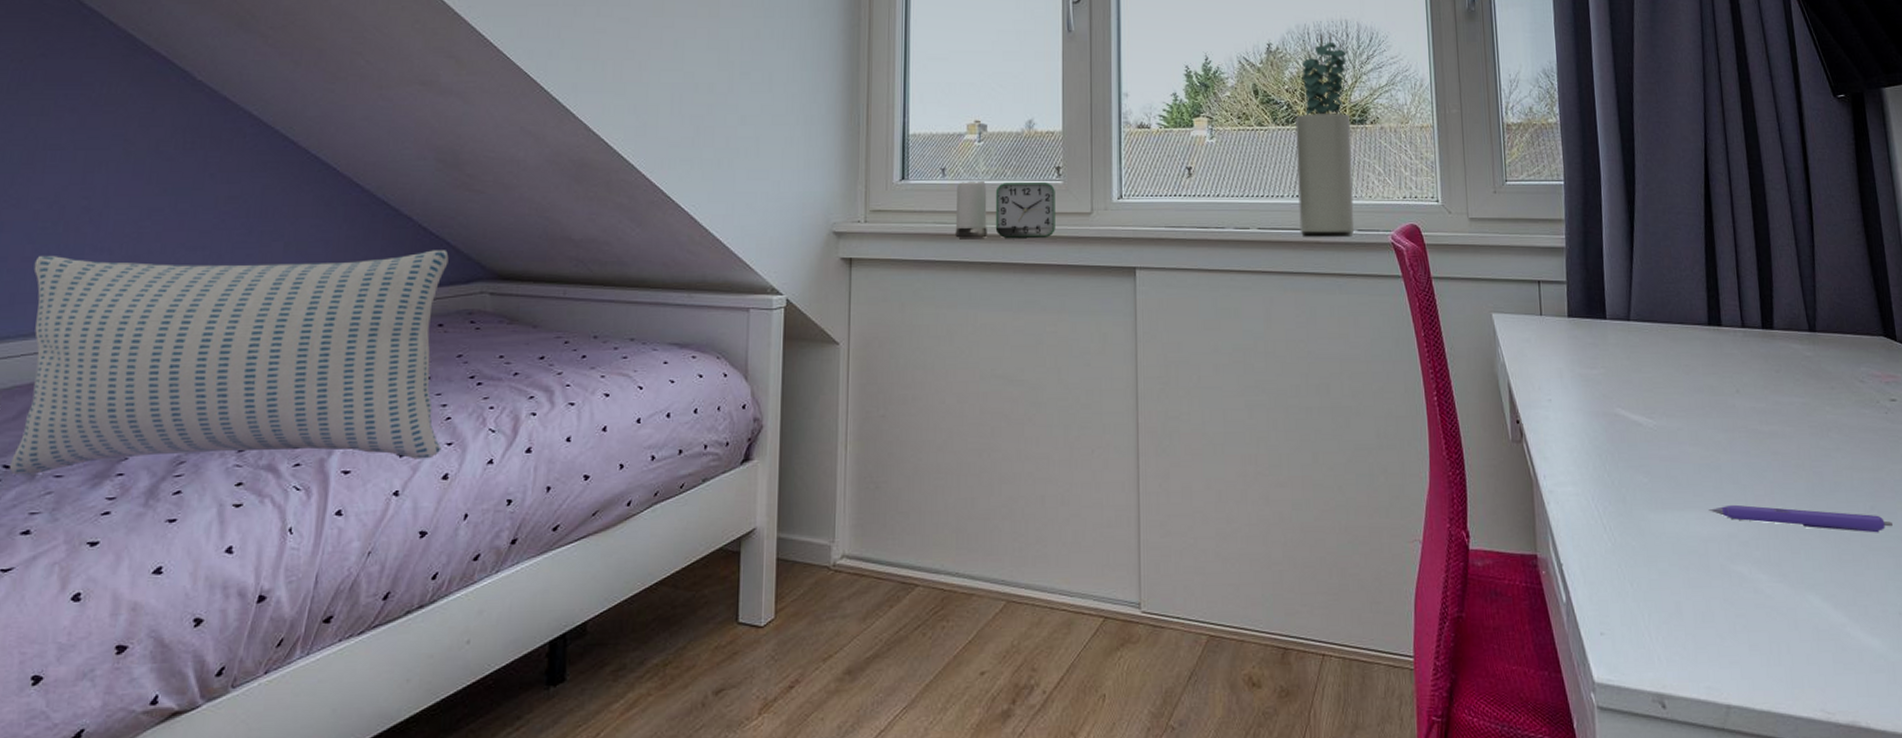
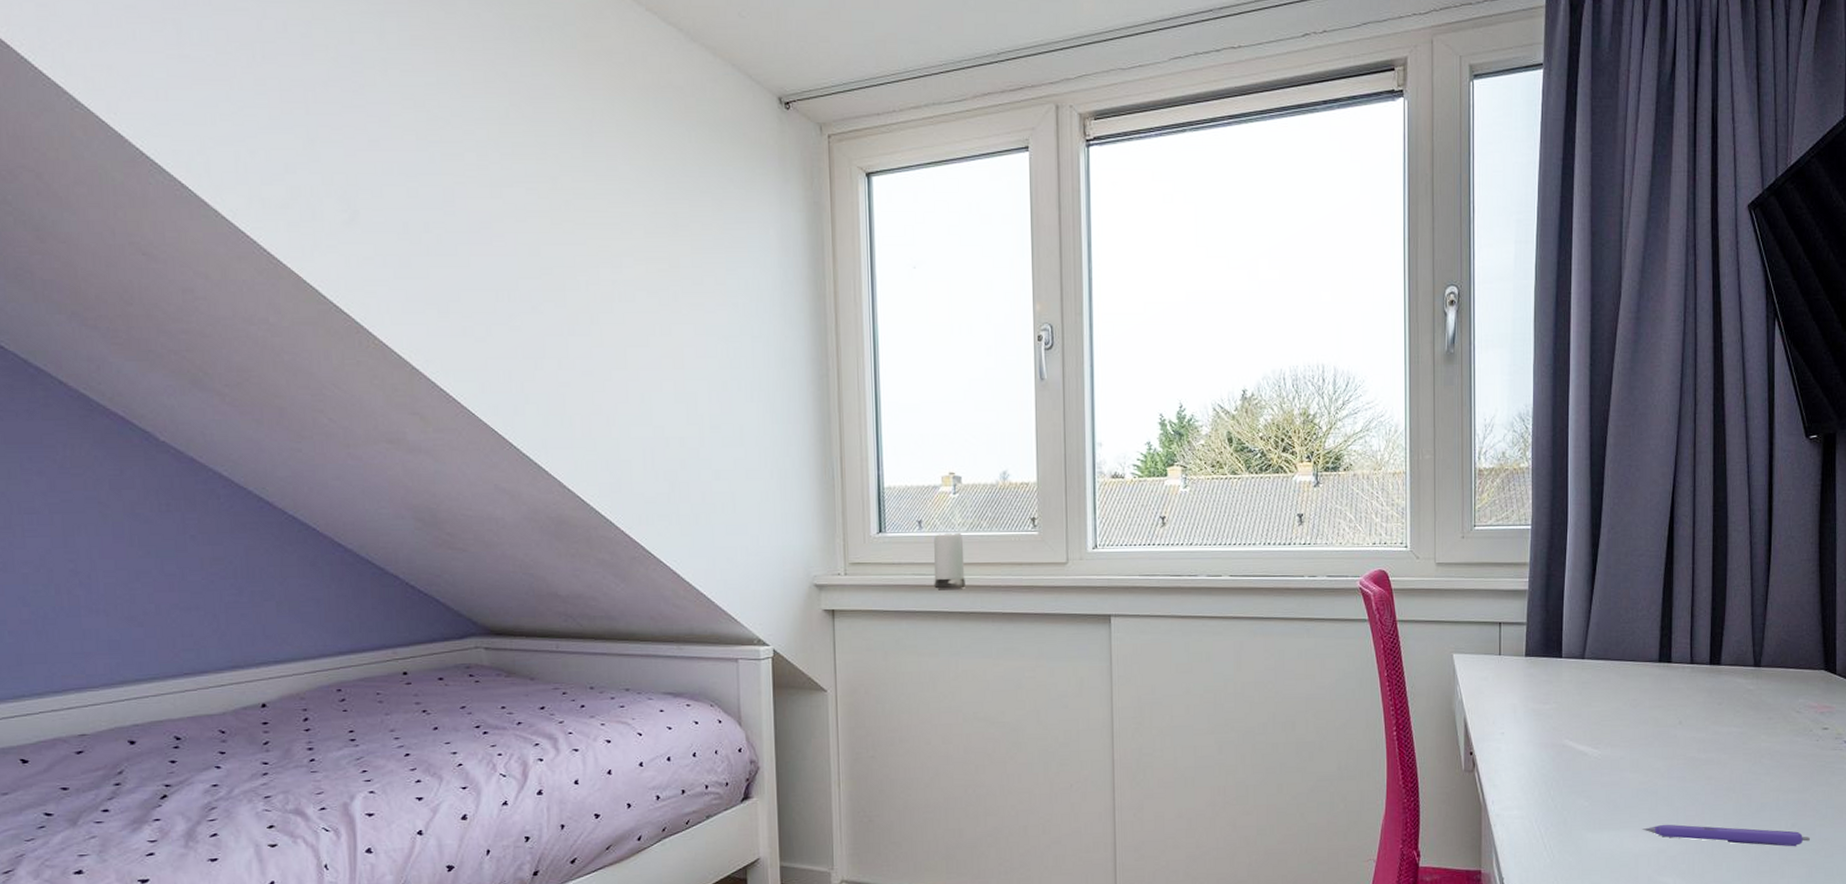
pillow: present [9,250,449,475] -> none [34,607,457,822]
alarm clock: present [995,183,1055,239] -> none [972,533,1032,589]
vase: present [1295,33,1355,238] -> none [1269,378,1324,585]

